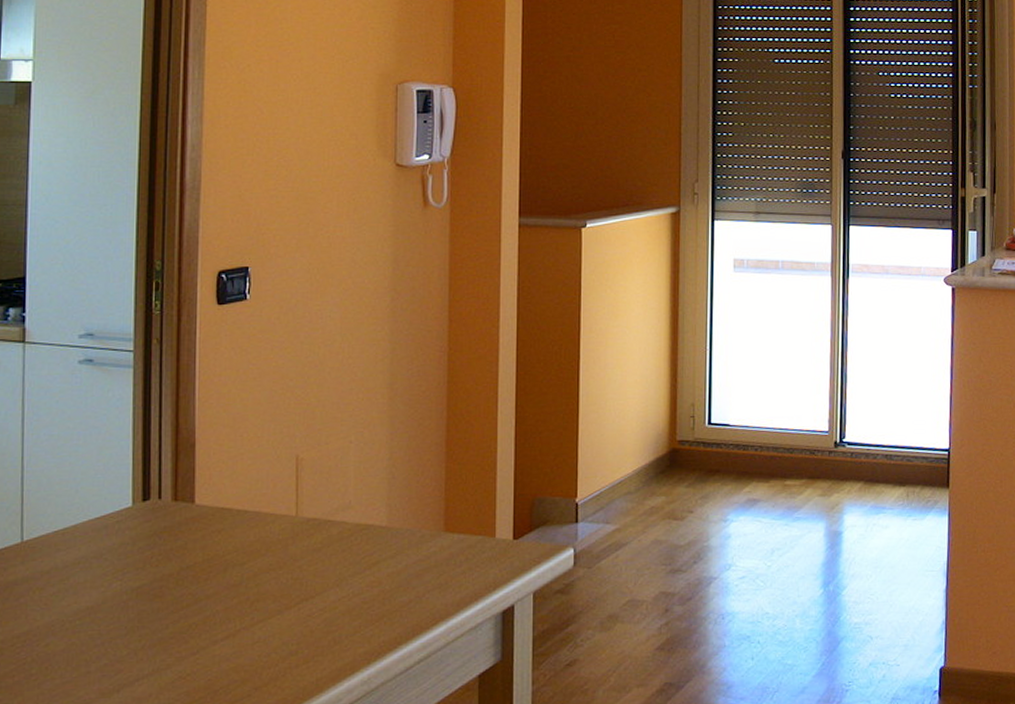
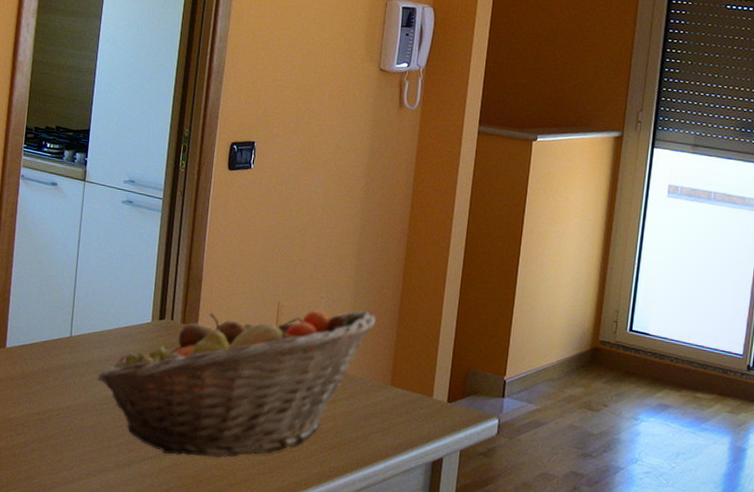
fruit basket: none [63,449,419,667] -> present [97,310,376,458]

